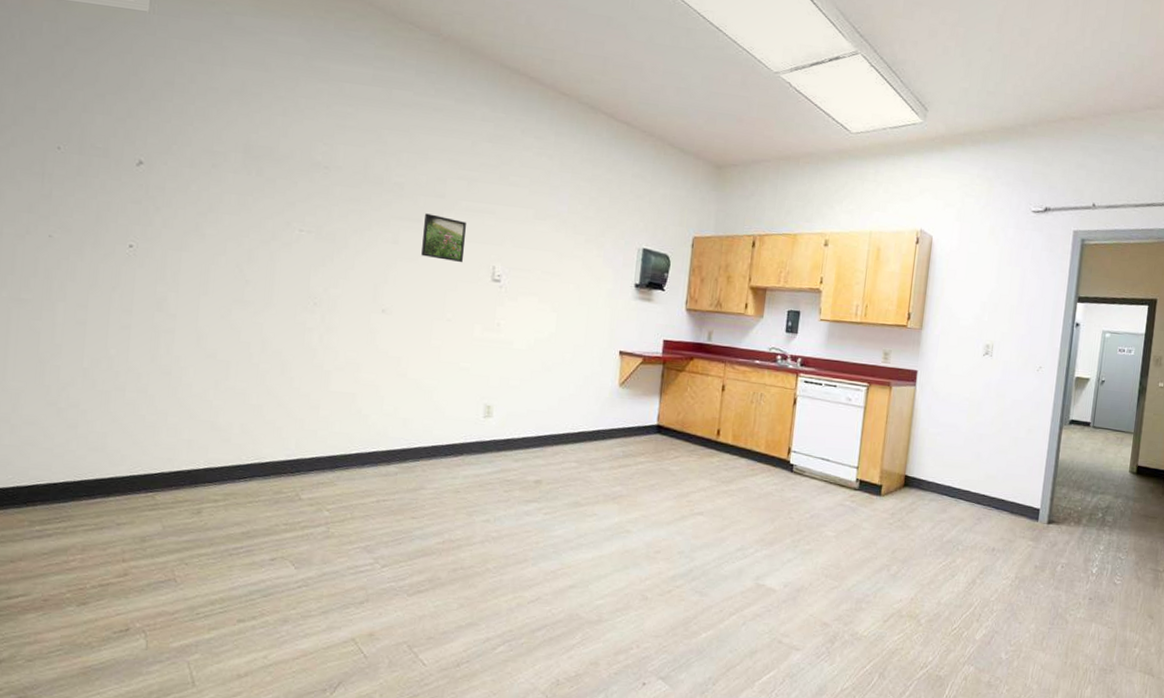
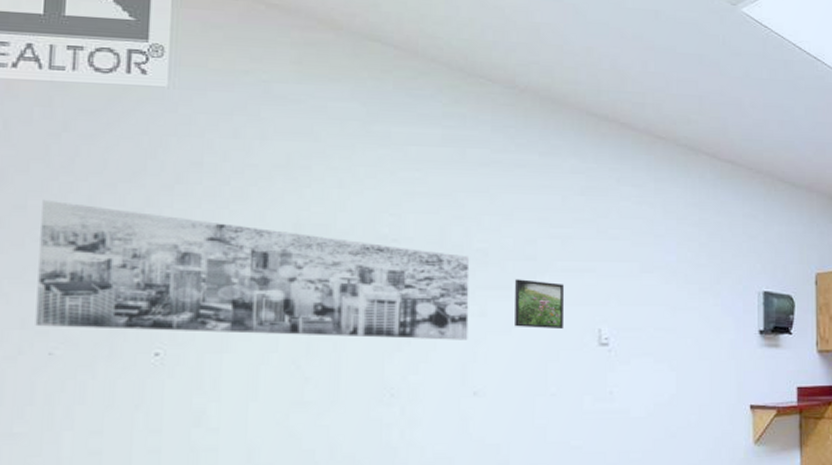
wall art: none [39,103,388,263] -> present [35,199,470,340]

